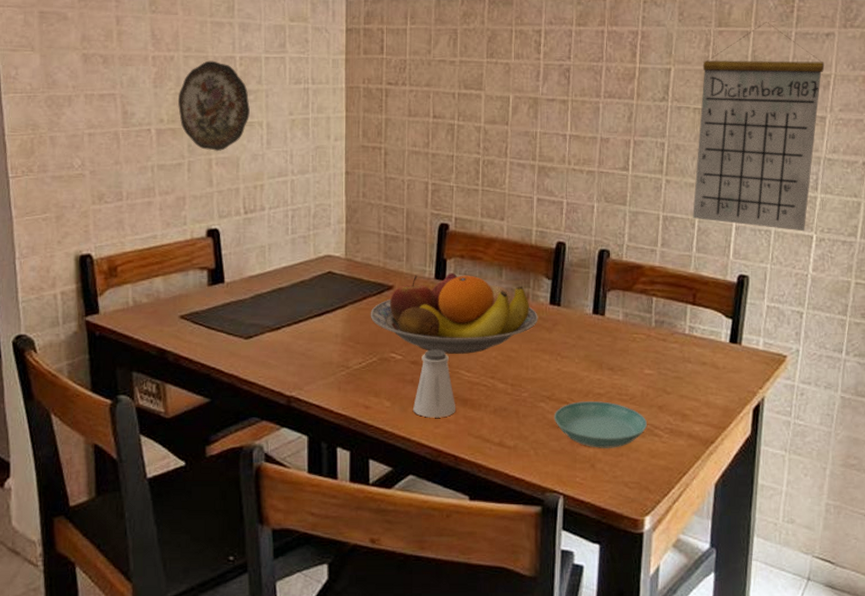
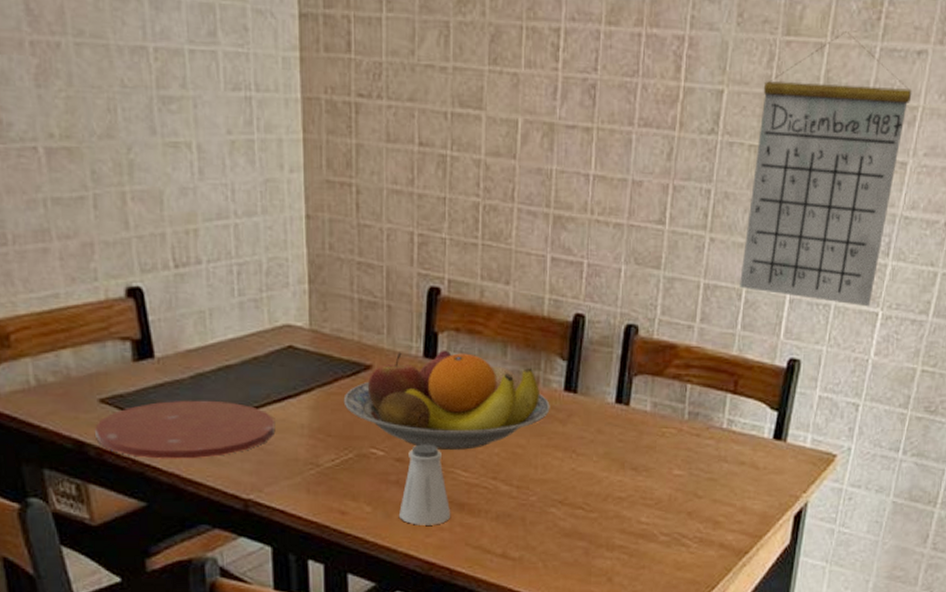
plate: none [175,315,315,363] -> present [95,400,276,459]
decorative plate: present [177,60,250,152] -> none [71,51,173,183]
saucer: present [554,401,647,448] -> none [566,506,673,560]

